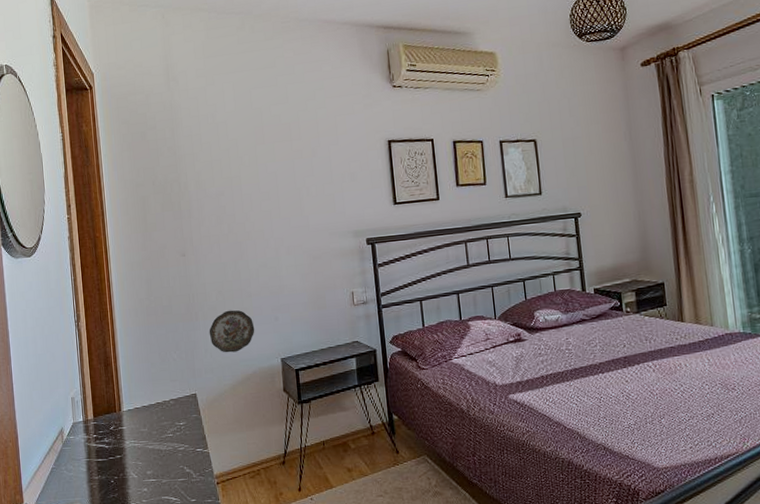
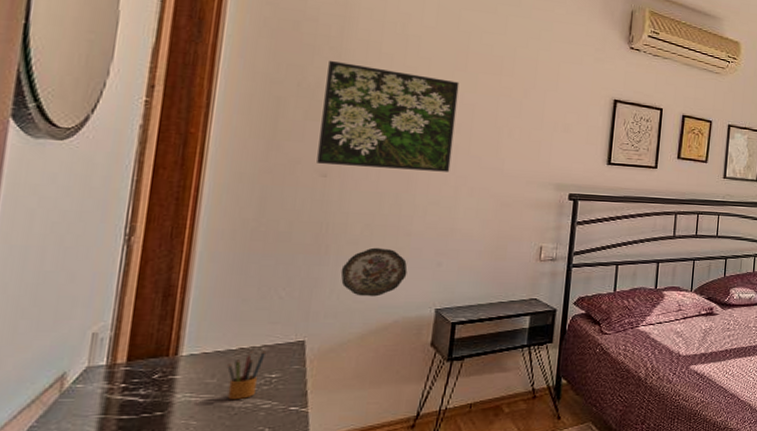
pencil box: none [152,404,173,445] -> present [227,351,266,400]
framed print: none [169,154,269,246] -> present [317,60,460,172]

